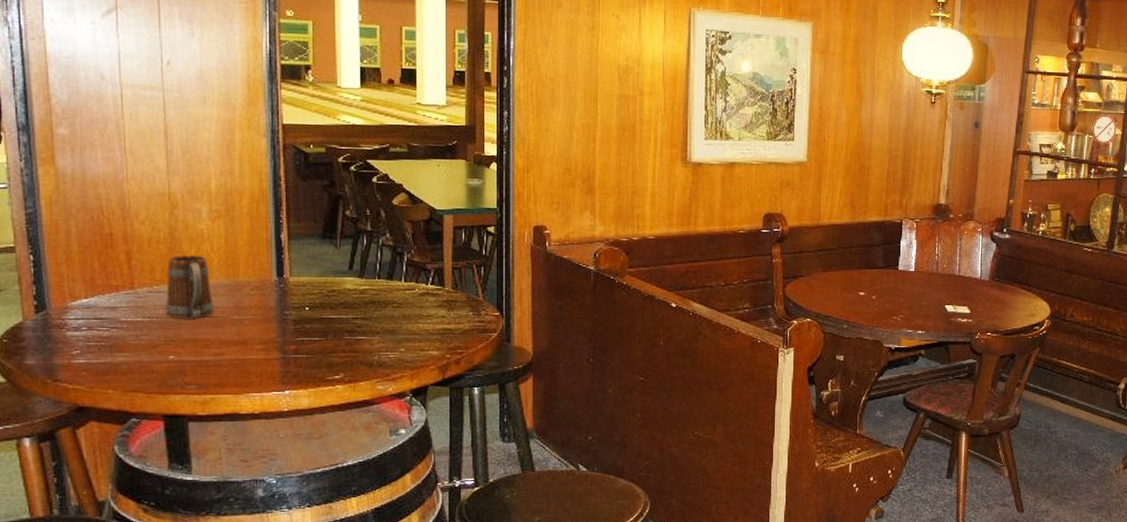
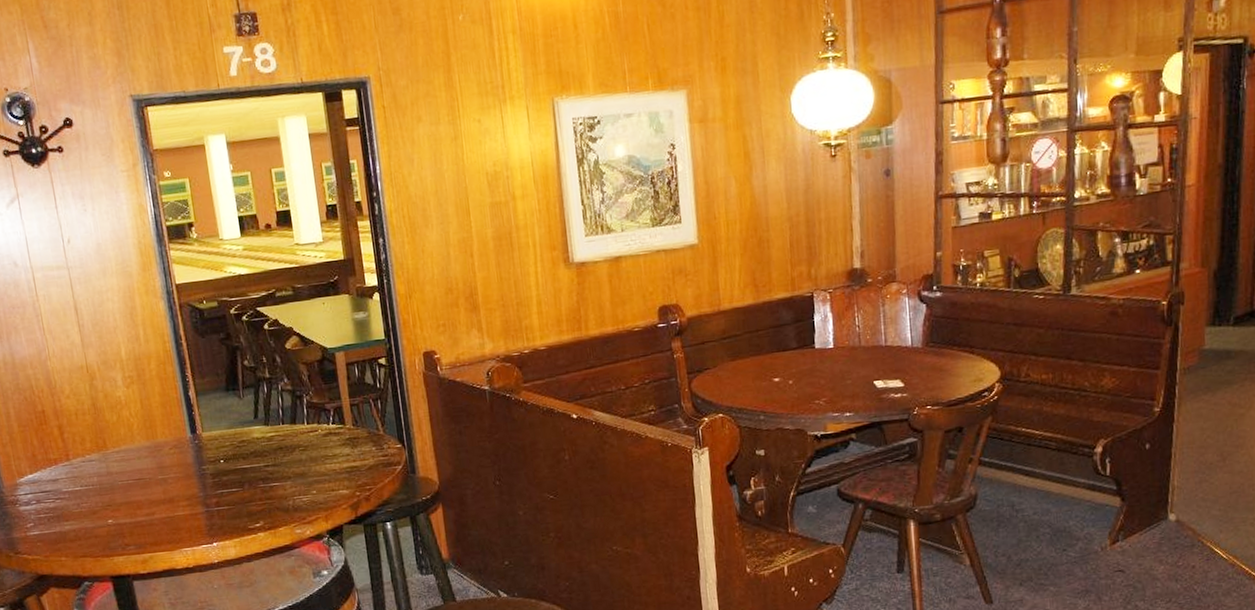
beer mug: present [165,254,214,319] -> none [95,421,141,485]

